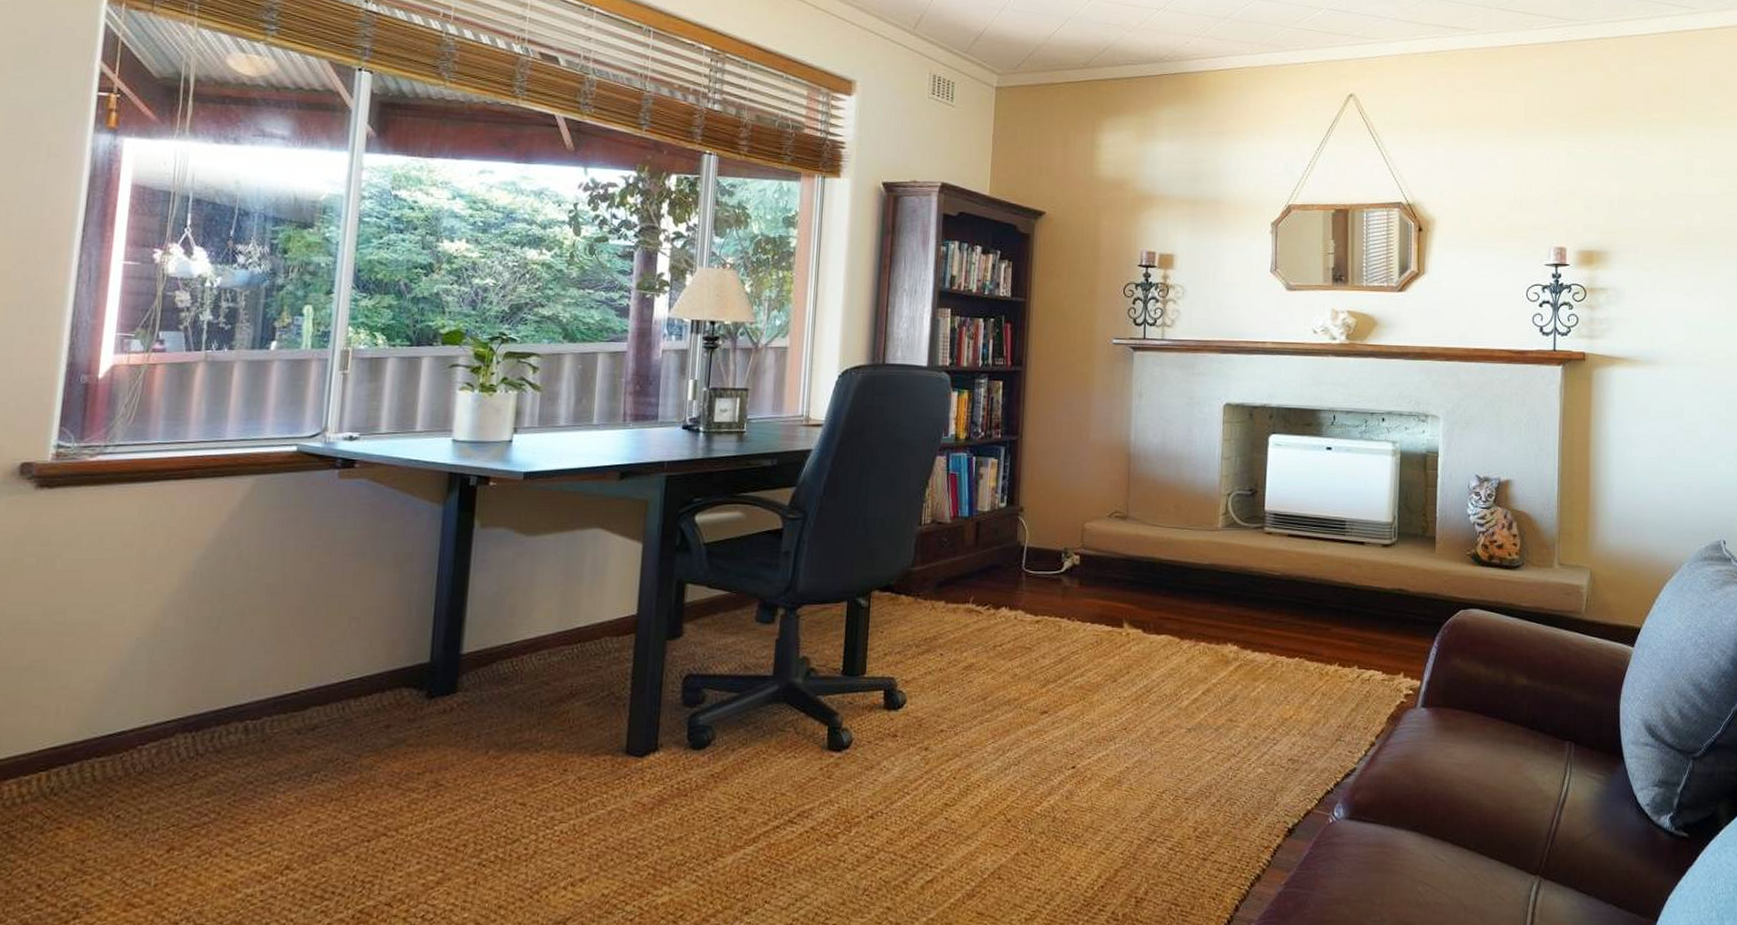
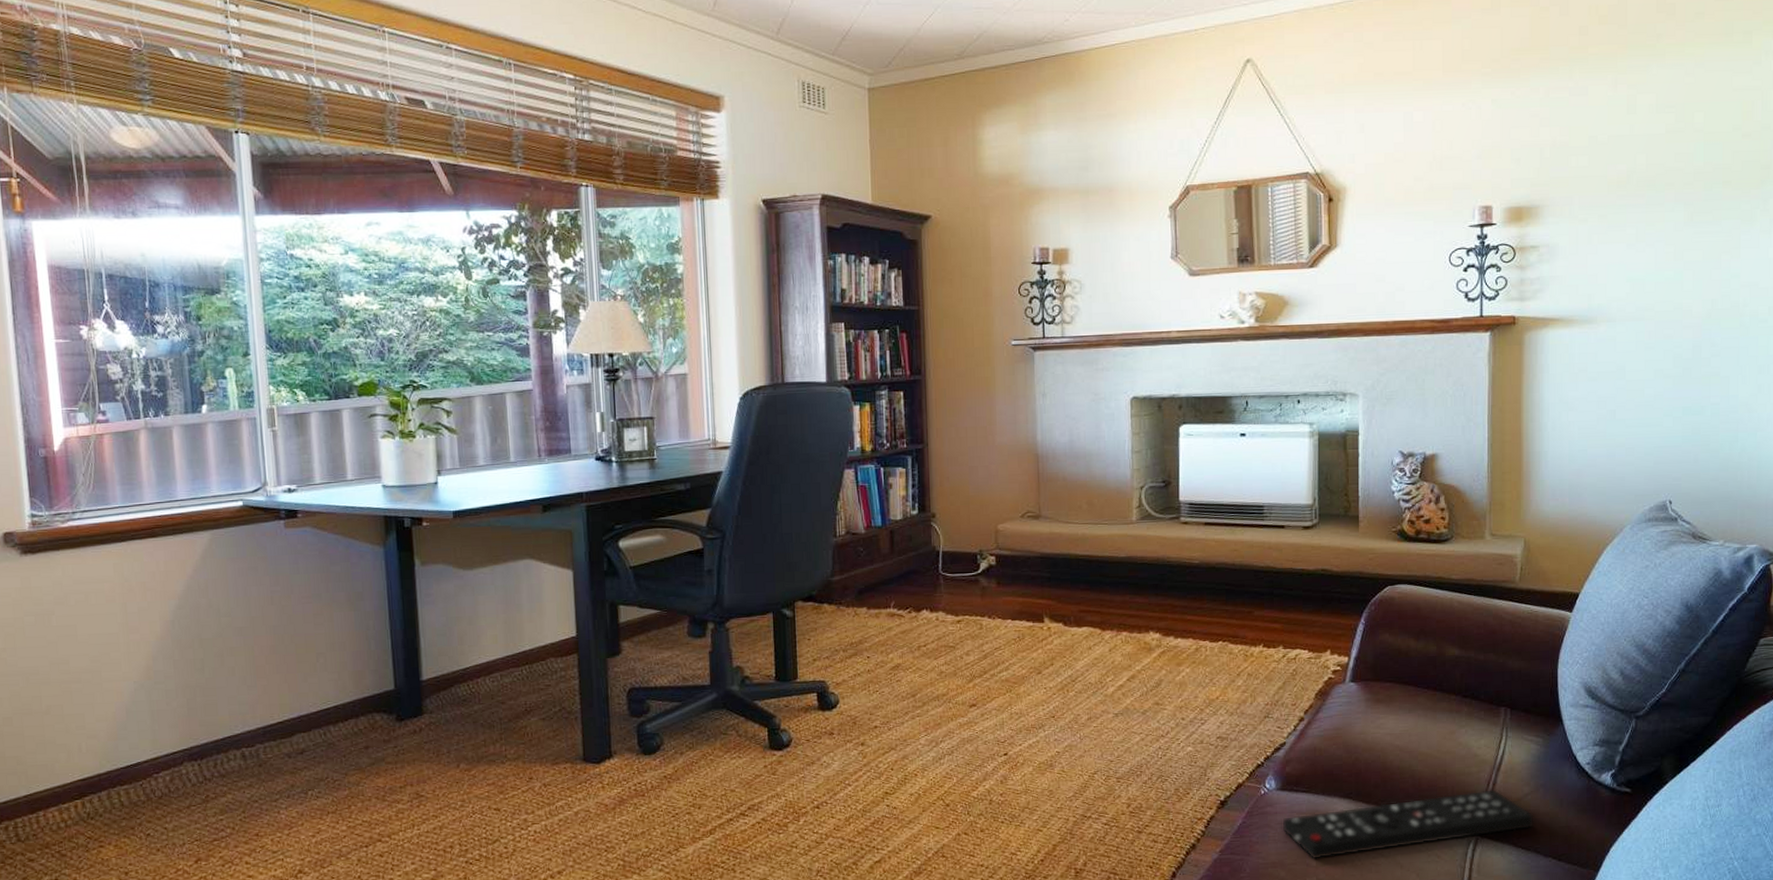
remote control: none [1348,827,1596,897] -> present [1282,788,1534,859]

